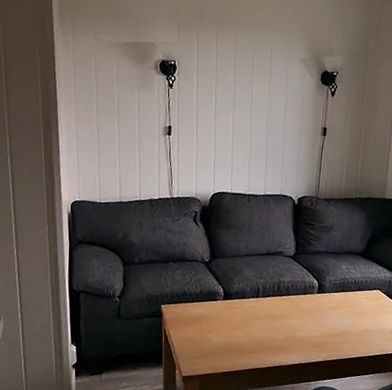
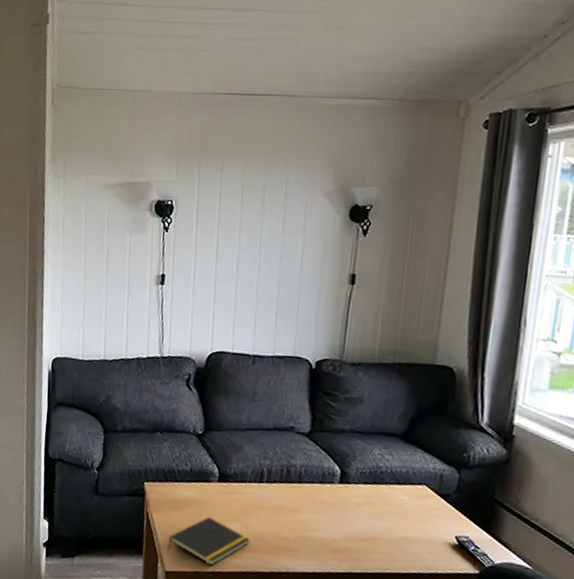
notepad: none [184,329,251,368] -> present [168,517,250,566]

